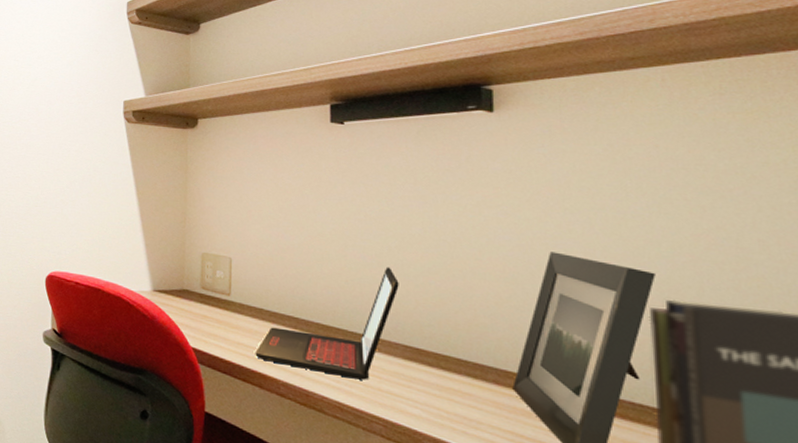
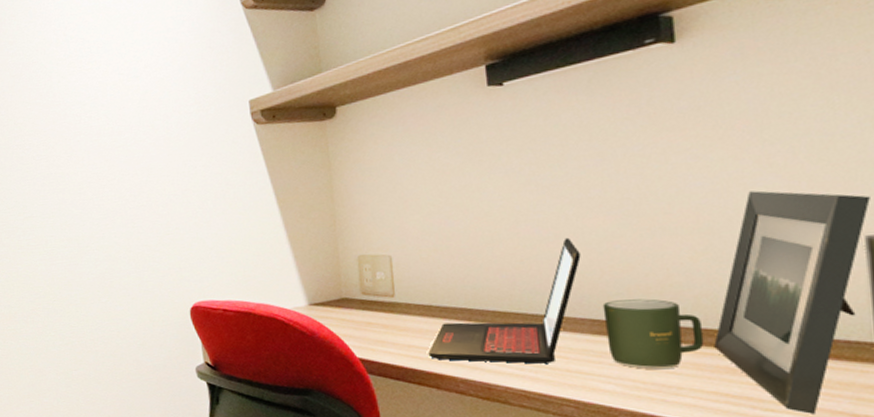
mug: none [415,330,504,403] -> present [602,299,704,370]

